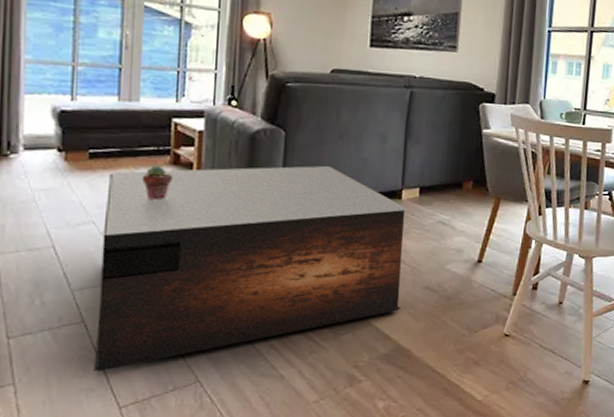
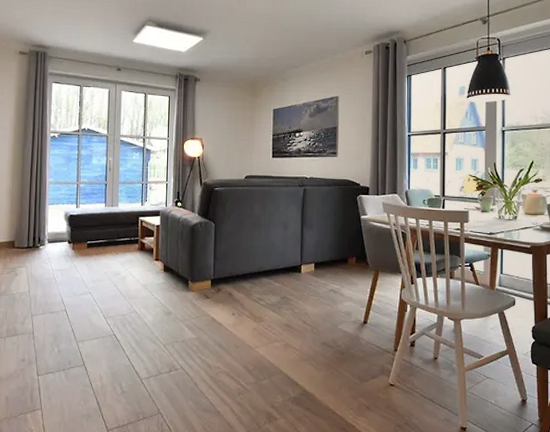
coffee table: present [93,165,409,372] -> none [90,248,307,403]
potted succulent: present [142,165,174,201] -> none [121,251,141,277]

